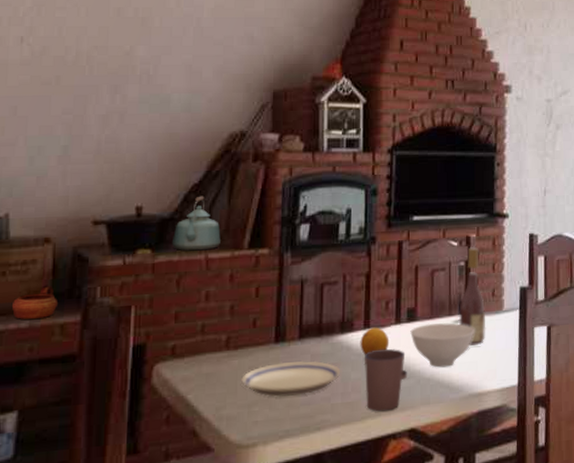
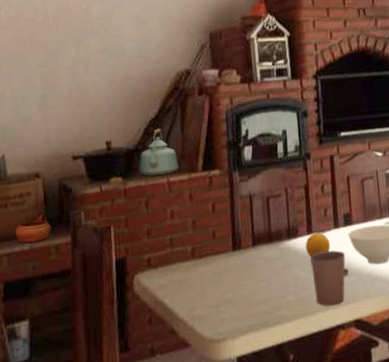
plate: present [241,360,341,397] -> none [208,264,291,298]

